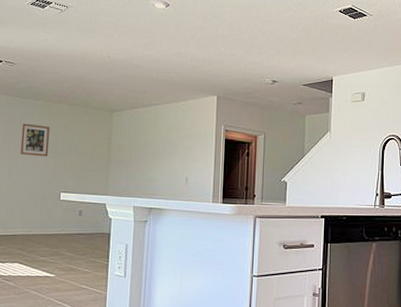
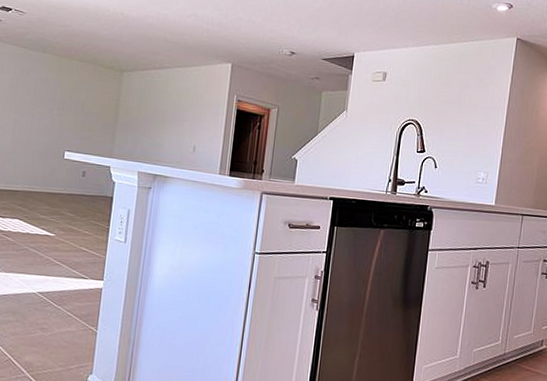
wall art: present [20,123,51,157] -> none [25,76,58,113]

